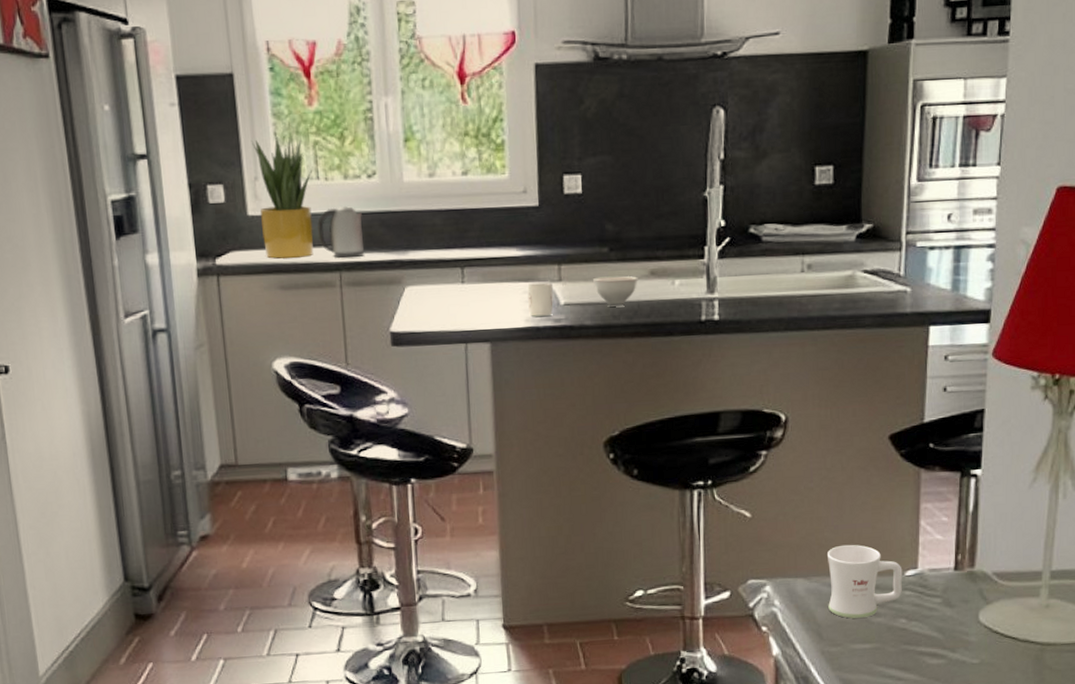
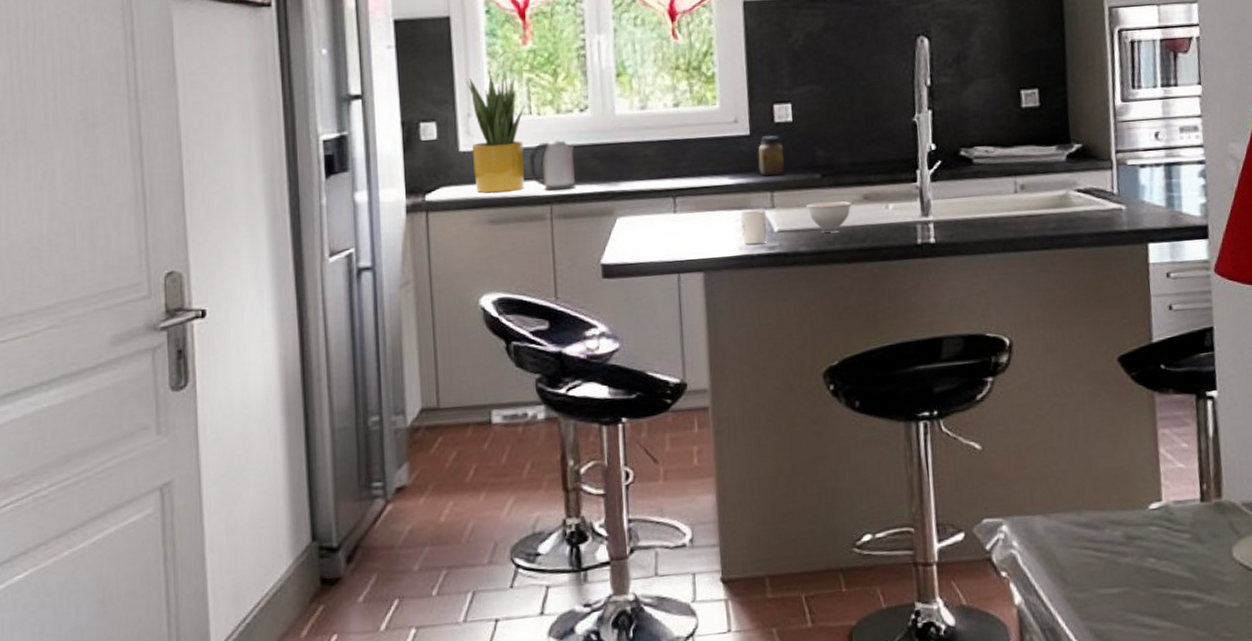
jar: none [546,207,573,249] -> present [758,135,785,177]
mug: present [826,544,903,619] -> none [1064,476,1148,560]

